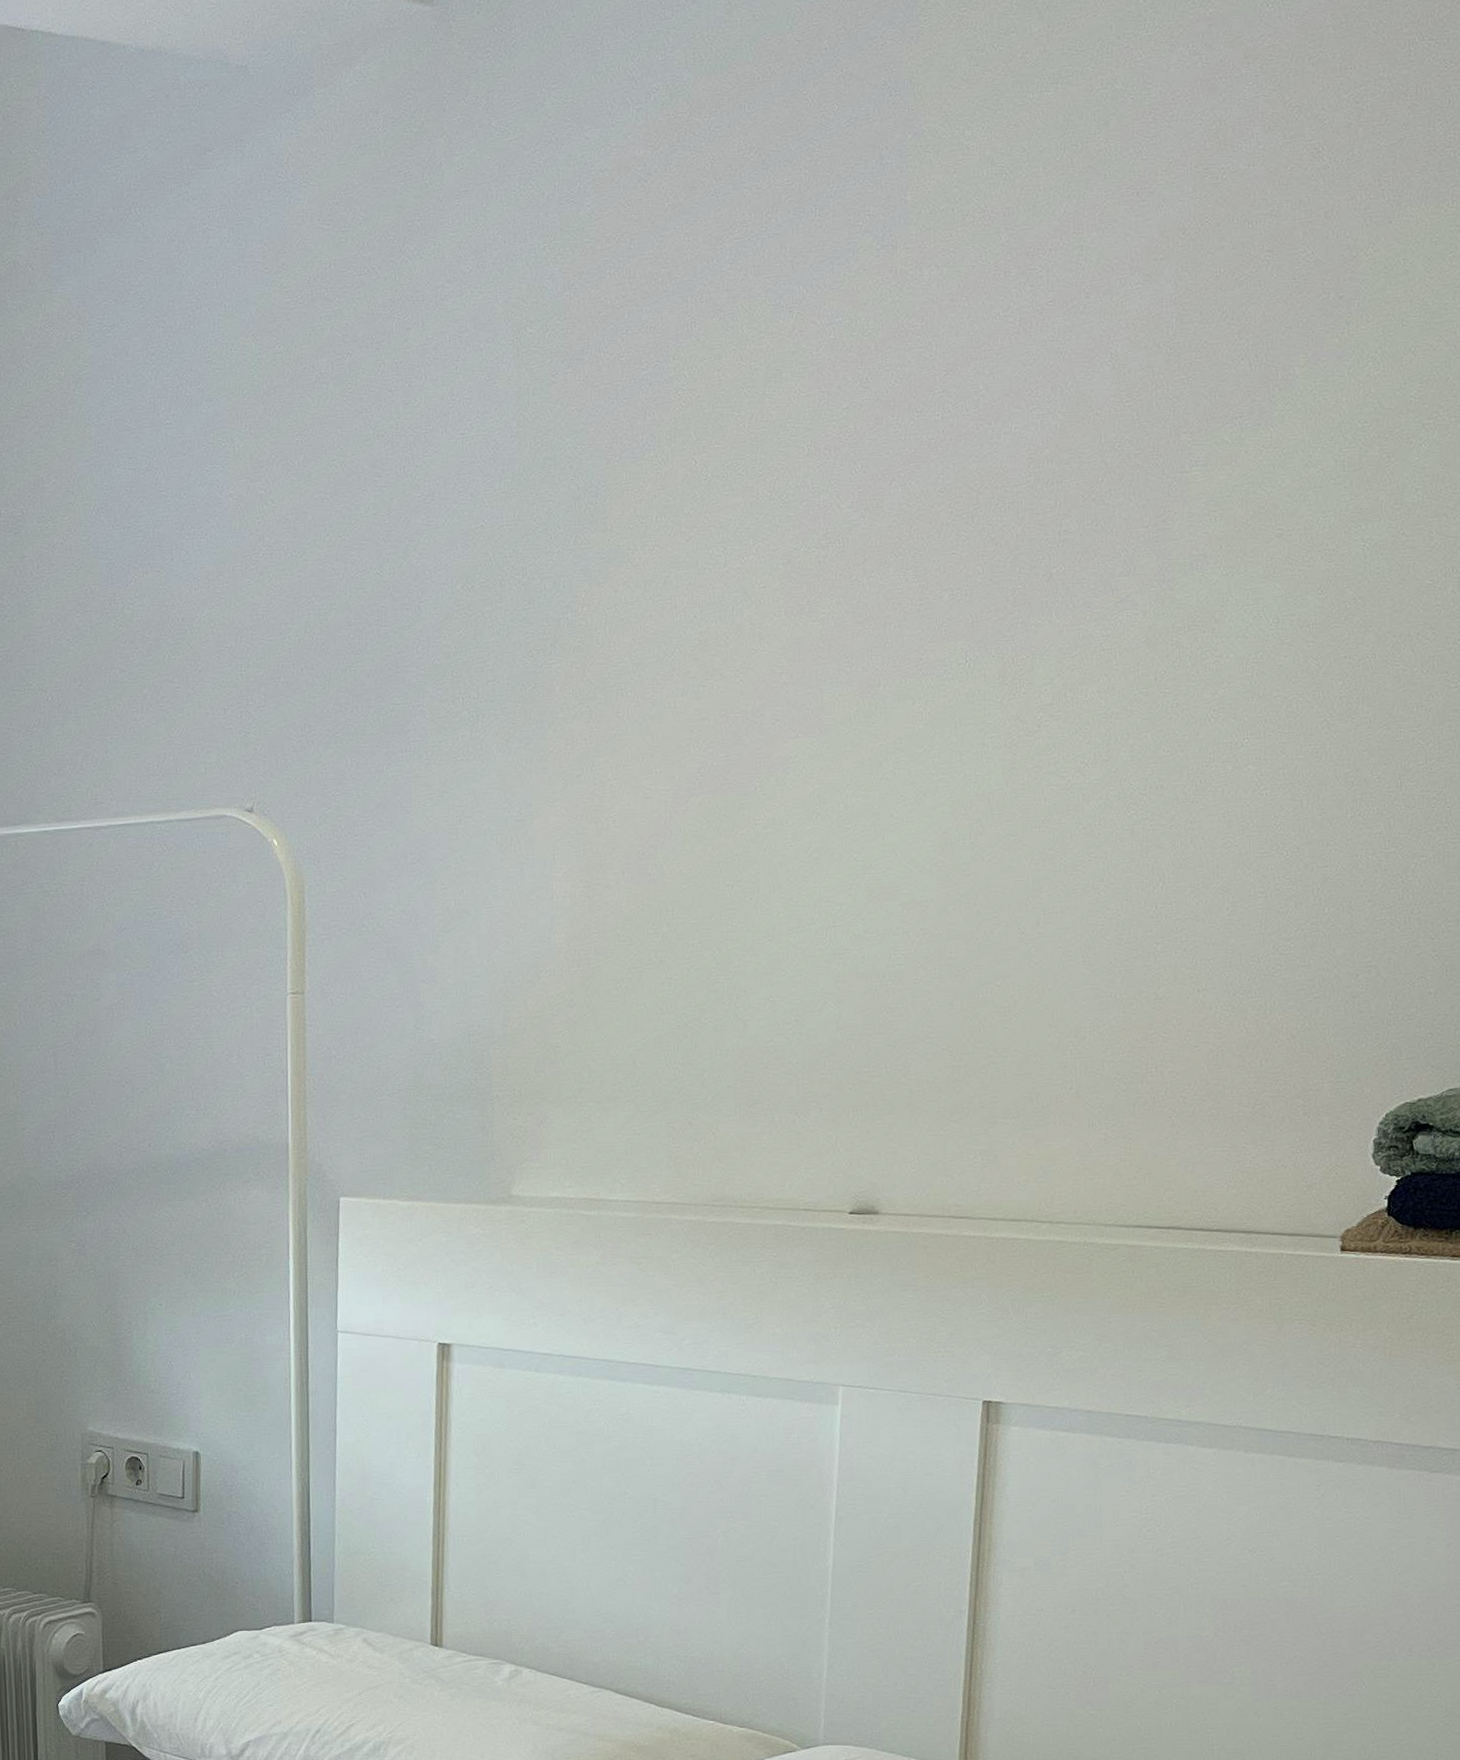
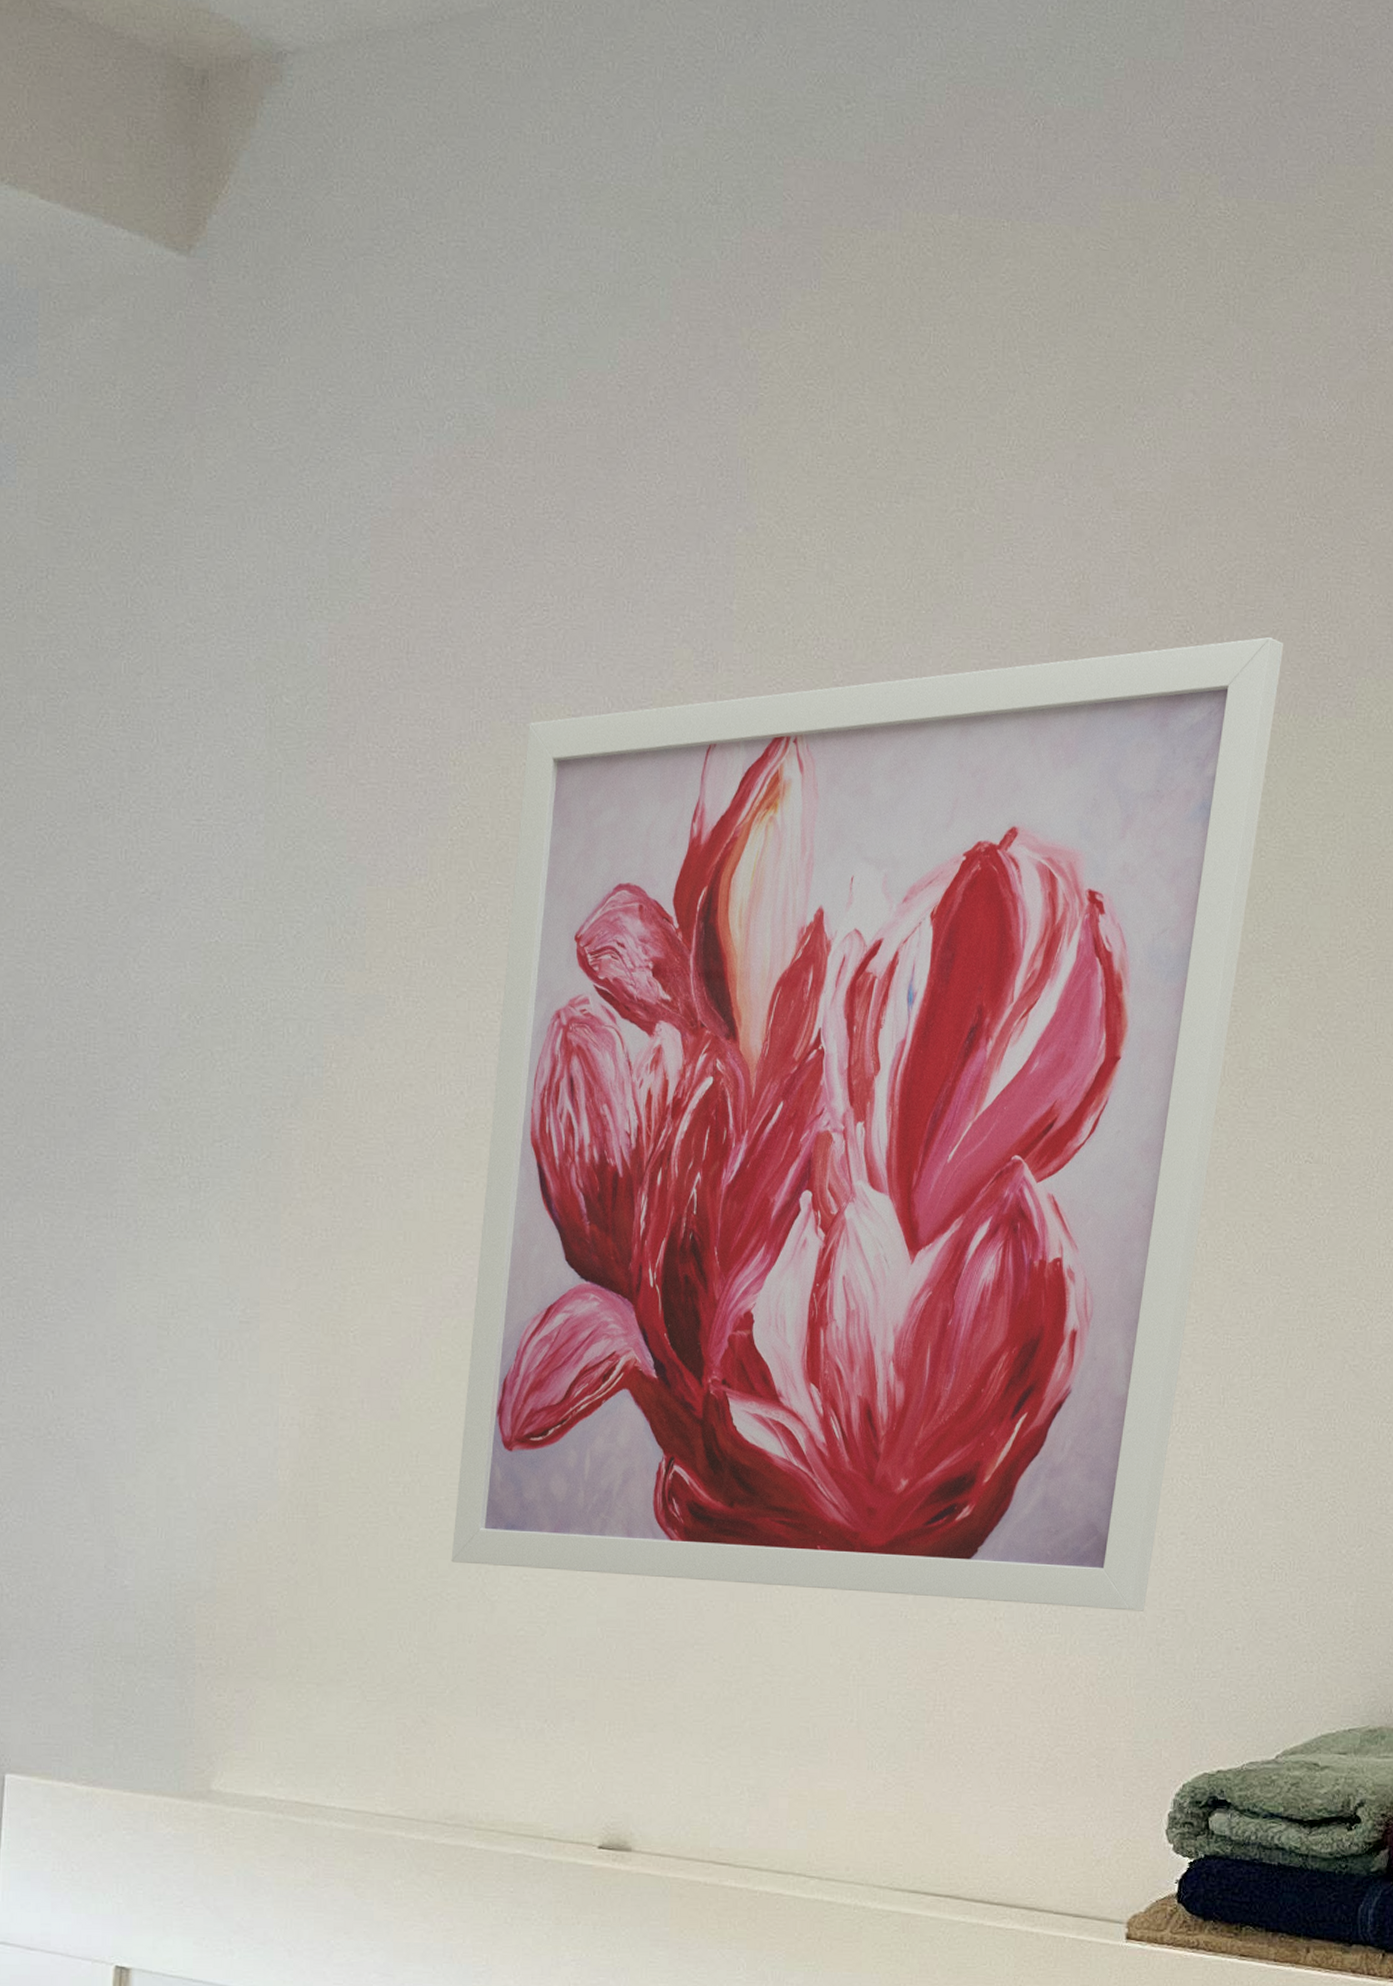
wall art: none [706,144,1412,993] -> present [451,637,1284,1611]

